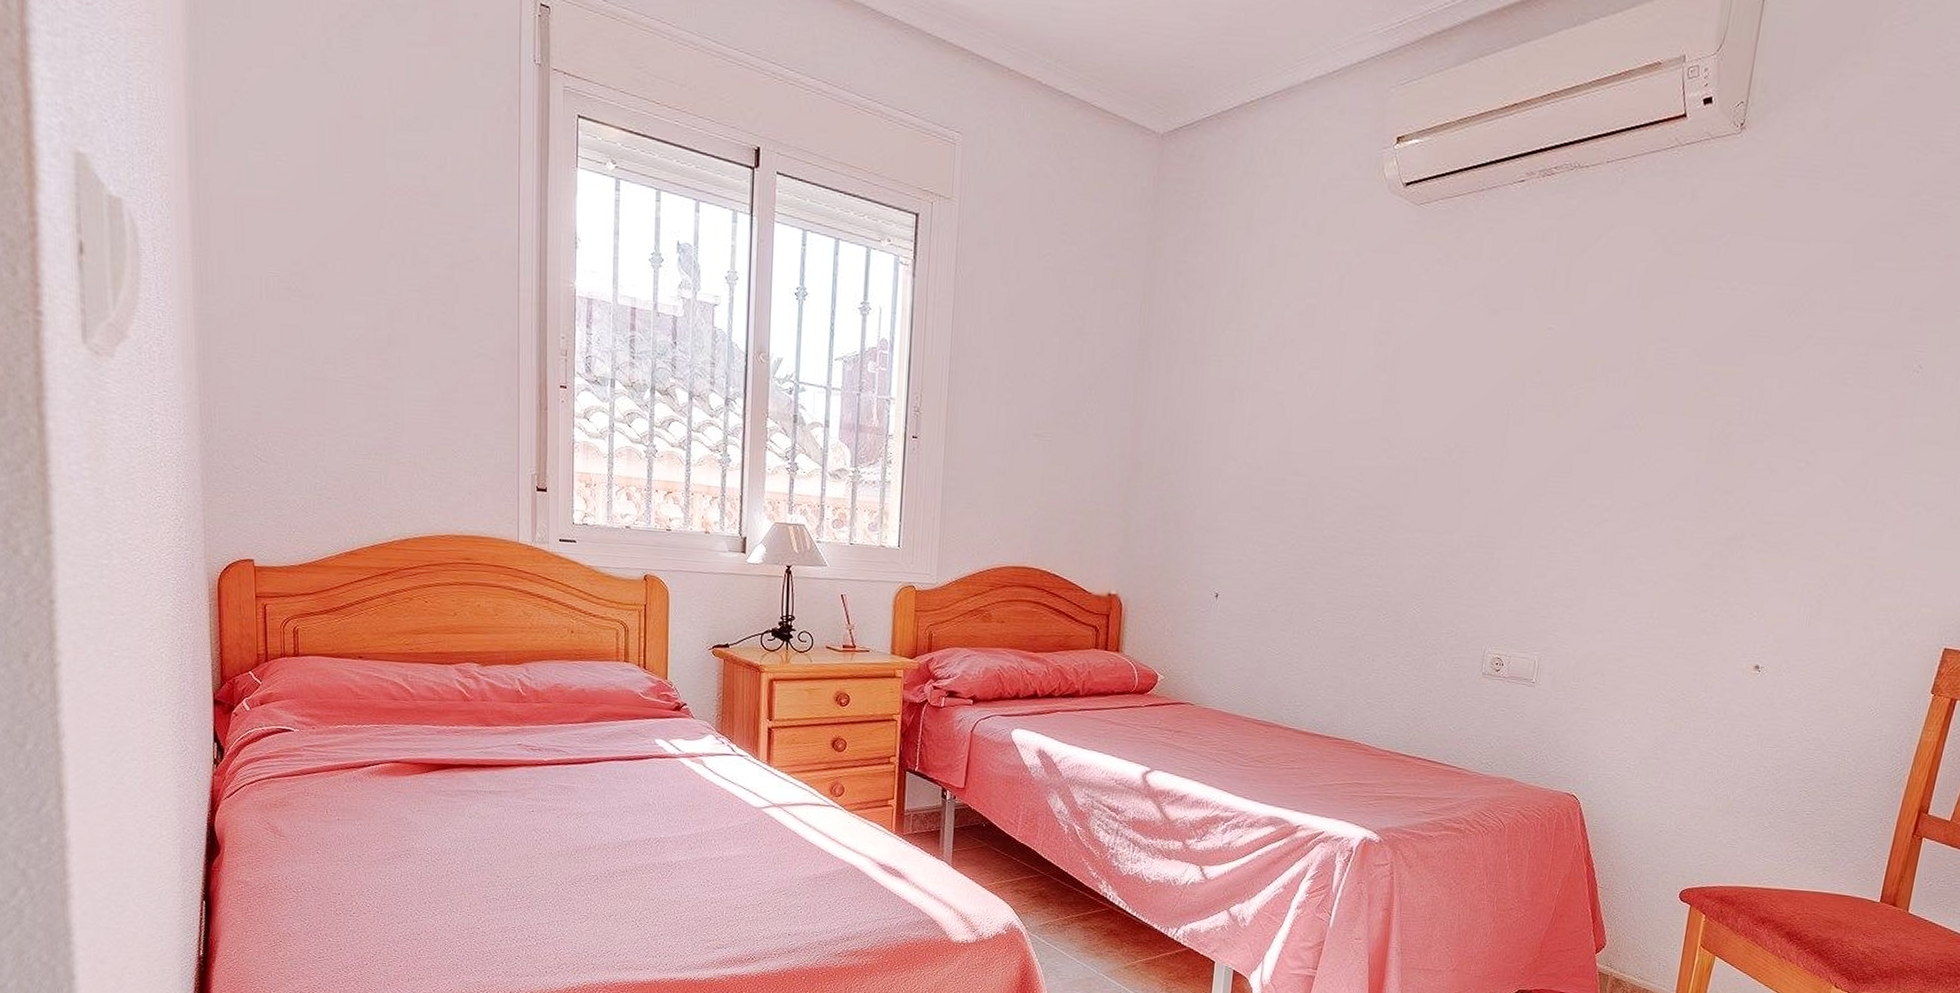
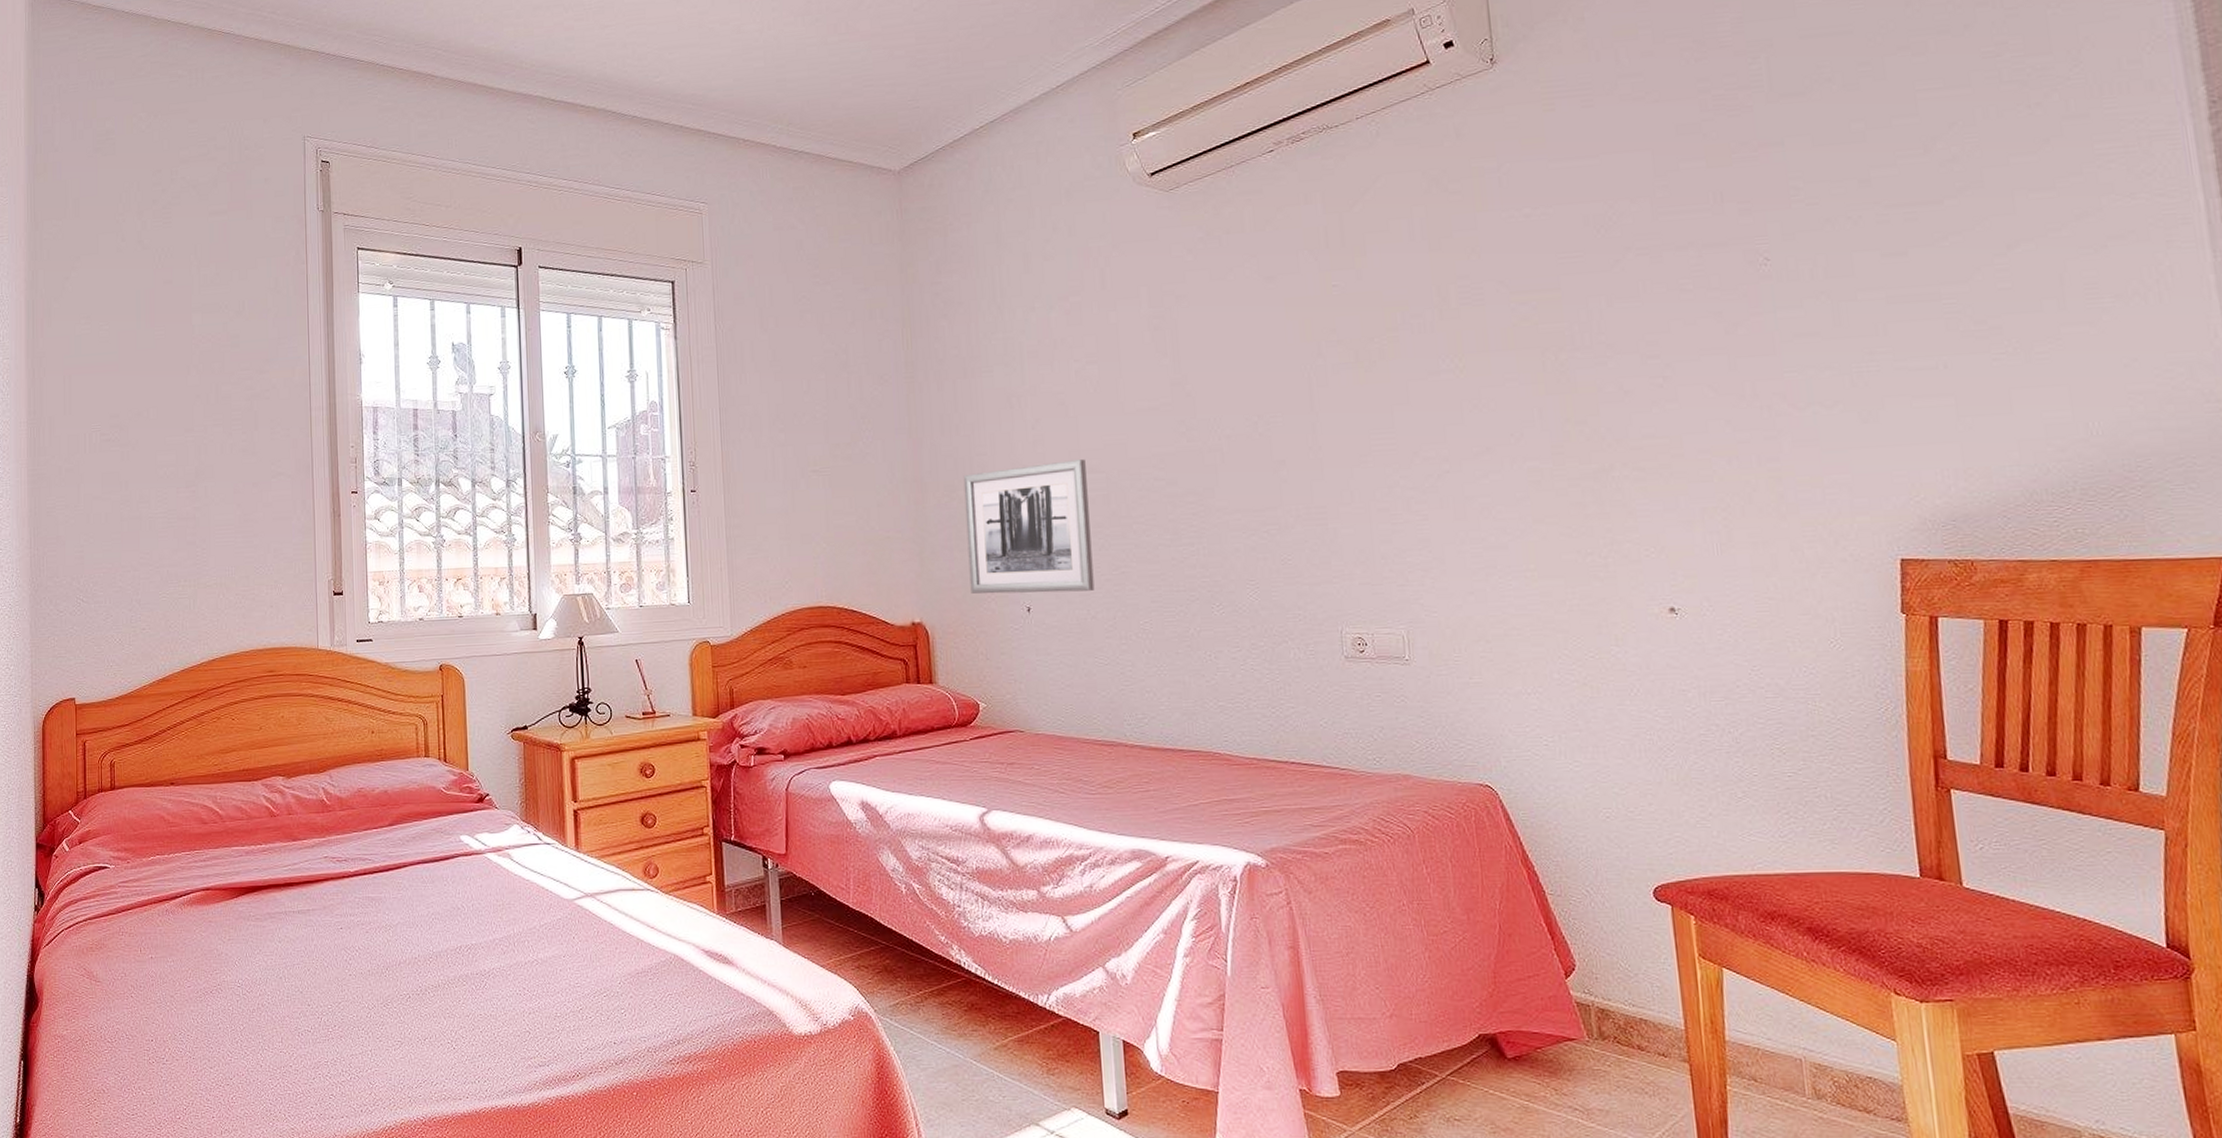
wall art: none [1166,459,1292,586] -> present [963,459,1095,594]

